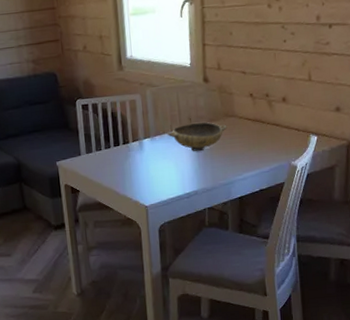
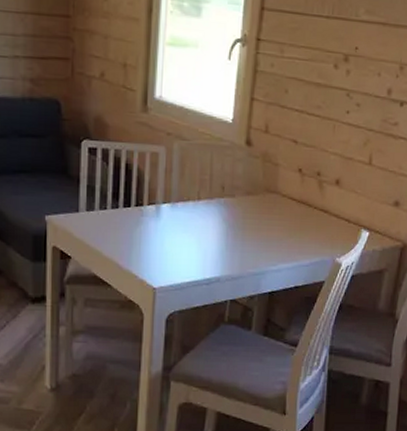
bowl: present [167,122,227,152] -> none [193,193,267,230]

